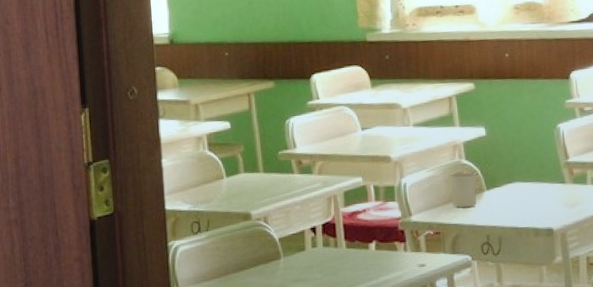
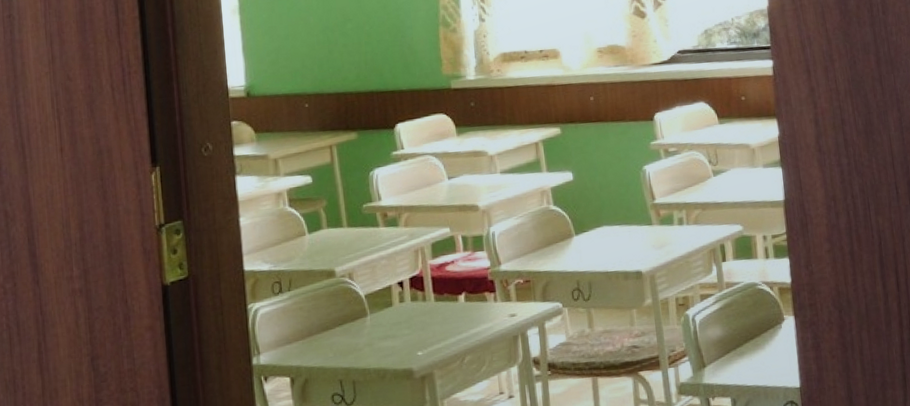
cup: present [449,172,478,207] -> none [538,218,566,254]

